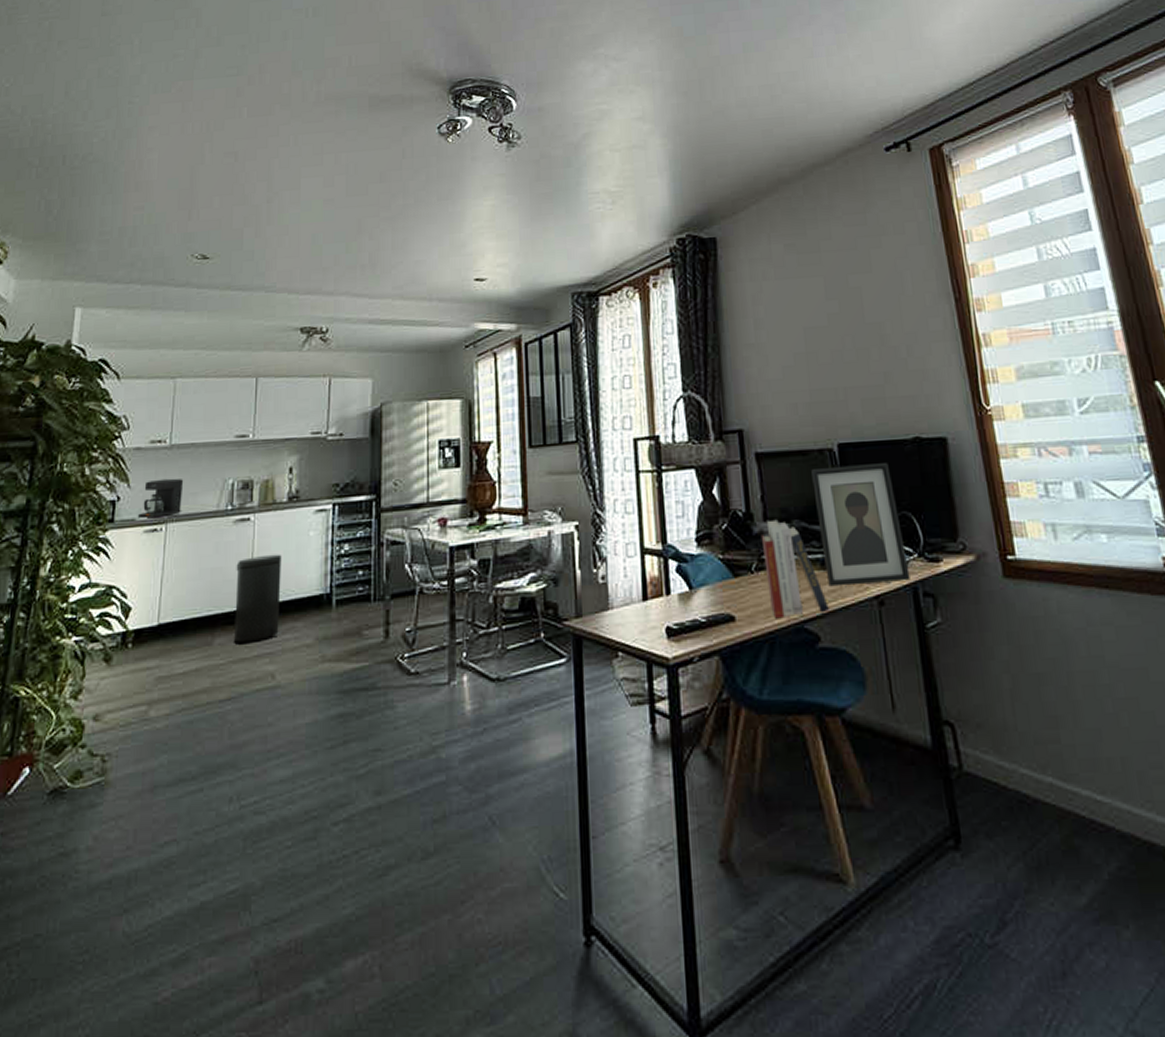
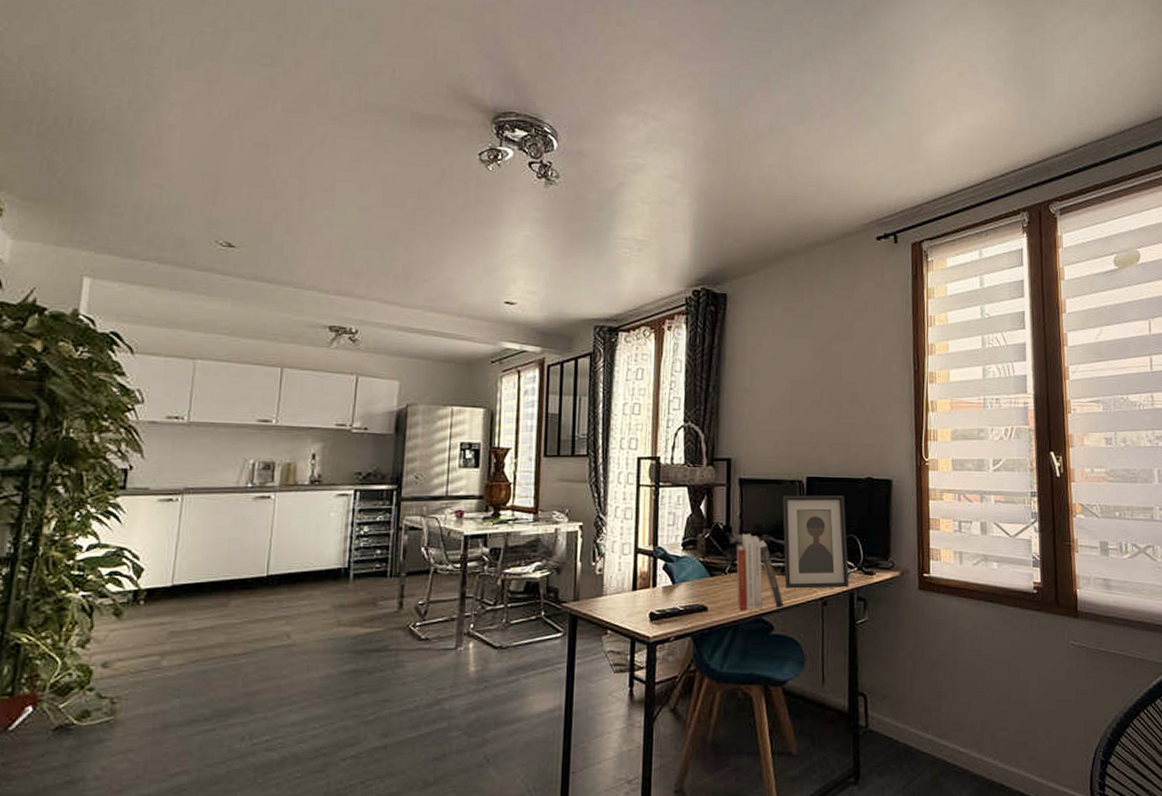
coffee maker: present [138,478,184,519] -> none [152,453,202,489]
pedal bin: present [234,554,283,645] -> none [250,530,301,607]

